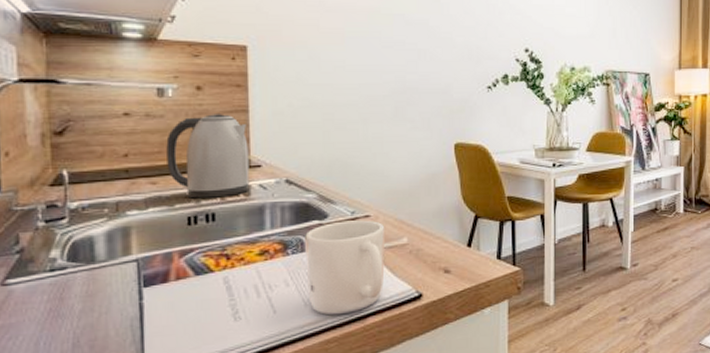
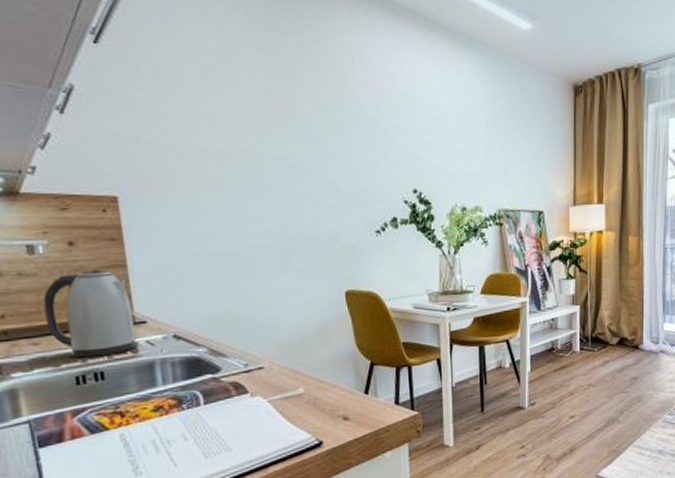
mug: present [305,220,385,316] -> none [199,372,283,466]

